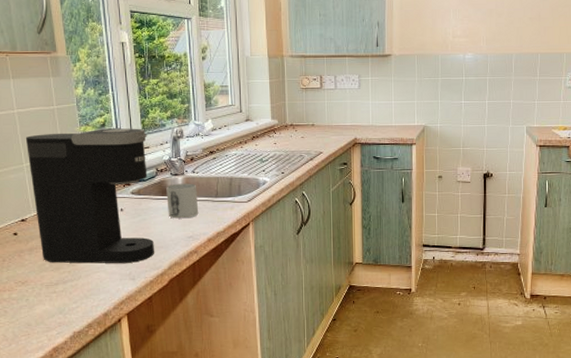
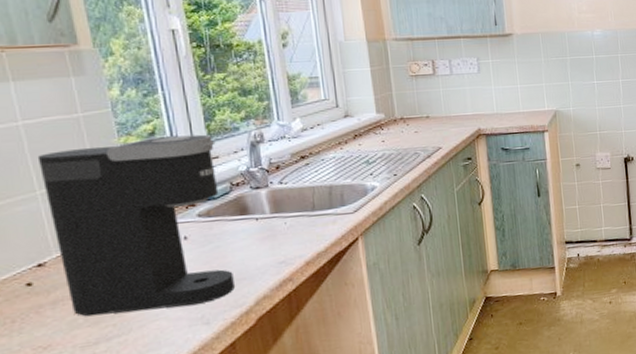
mug: present [166,183,199,219] -> none [245,196,292,242]

